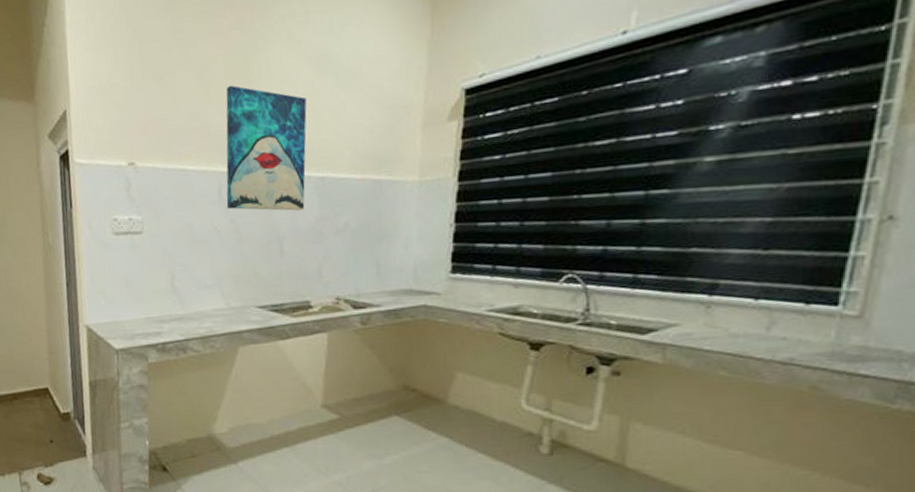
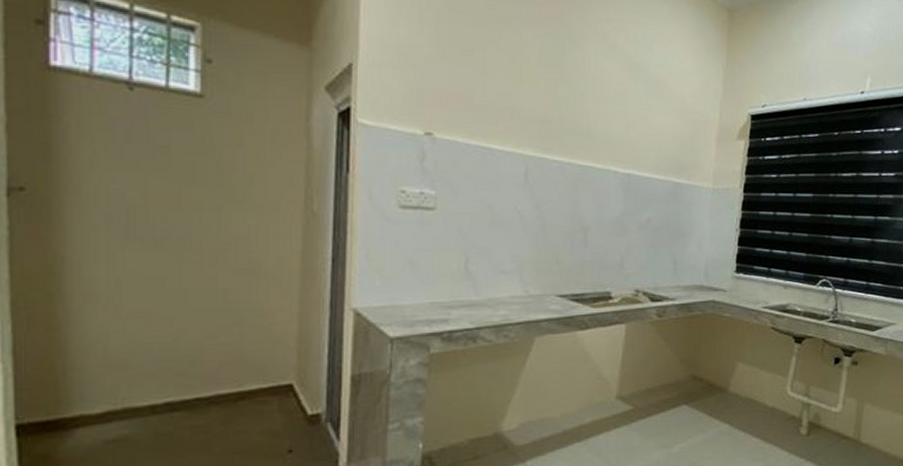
wall art: present [226,85,307,211] -> none [532,72,617,203]

